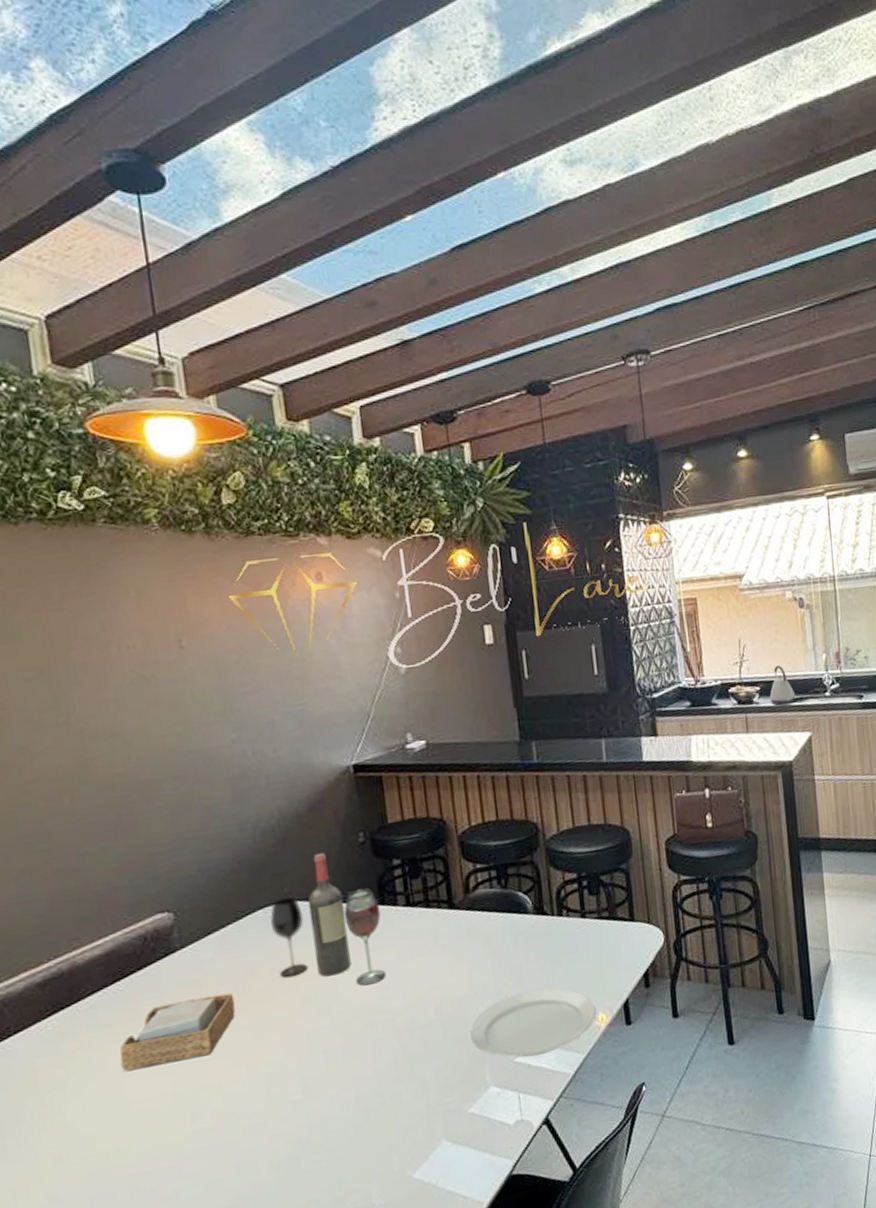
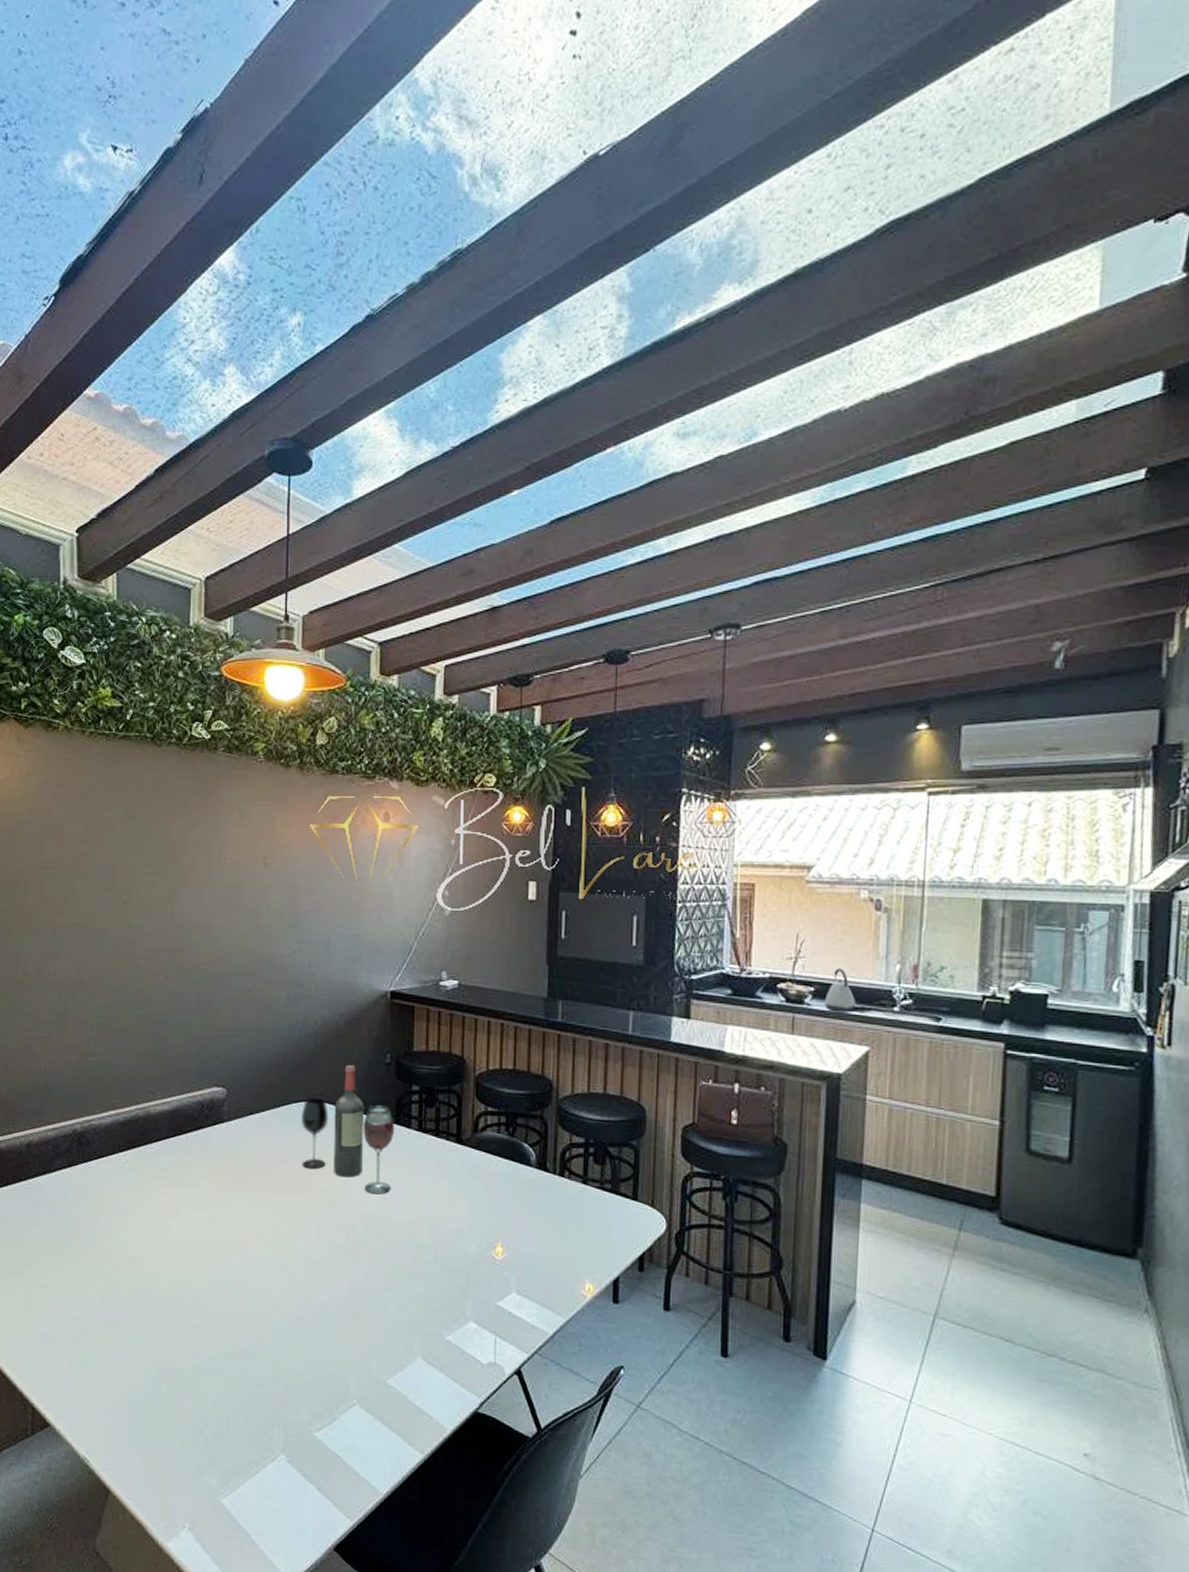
napkin holder: present [119,993,236,1071] -> none [169,1164,263,1218]
plate: present [470,988,596,1058] -> none [458,1240,583,1307]

